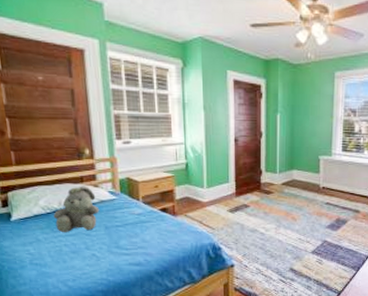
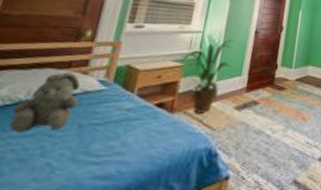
house plant: none [169,149,217,217] -> present [178,40,235,115]

